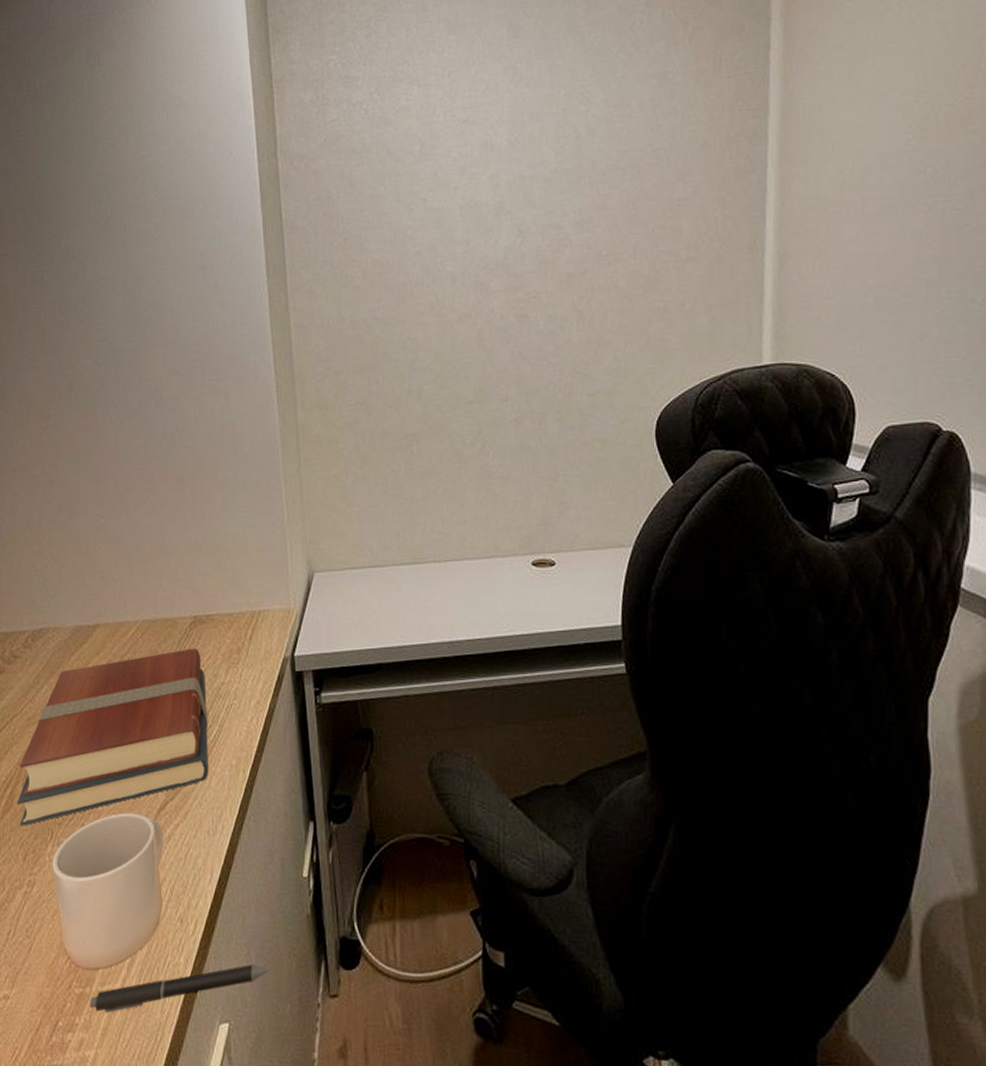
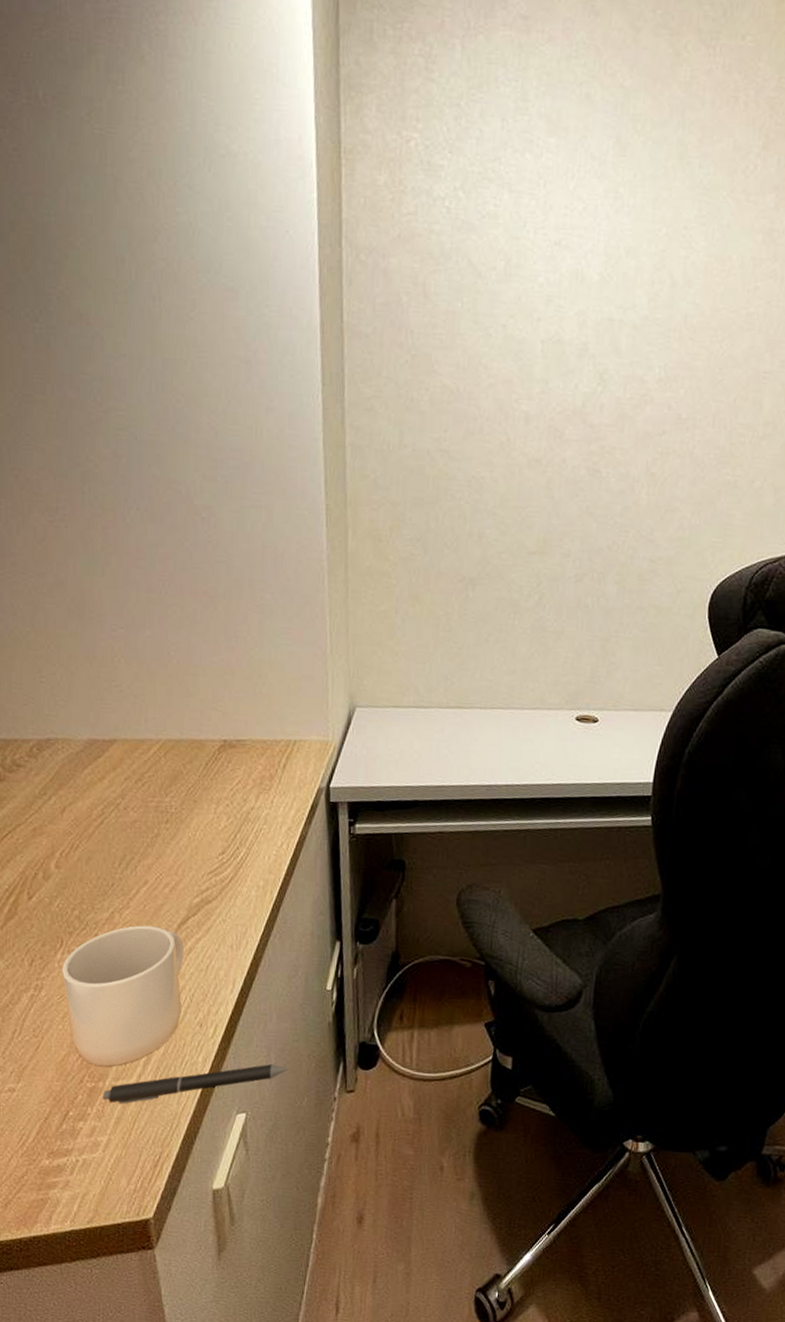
books: present [17,649,208,826] -> none [22,771,236,933]

